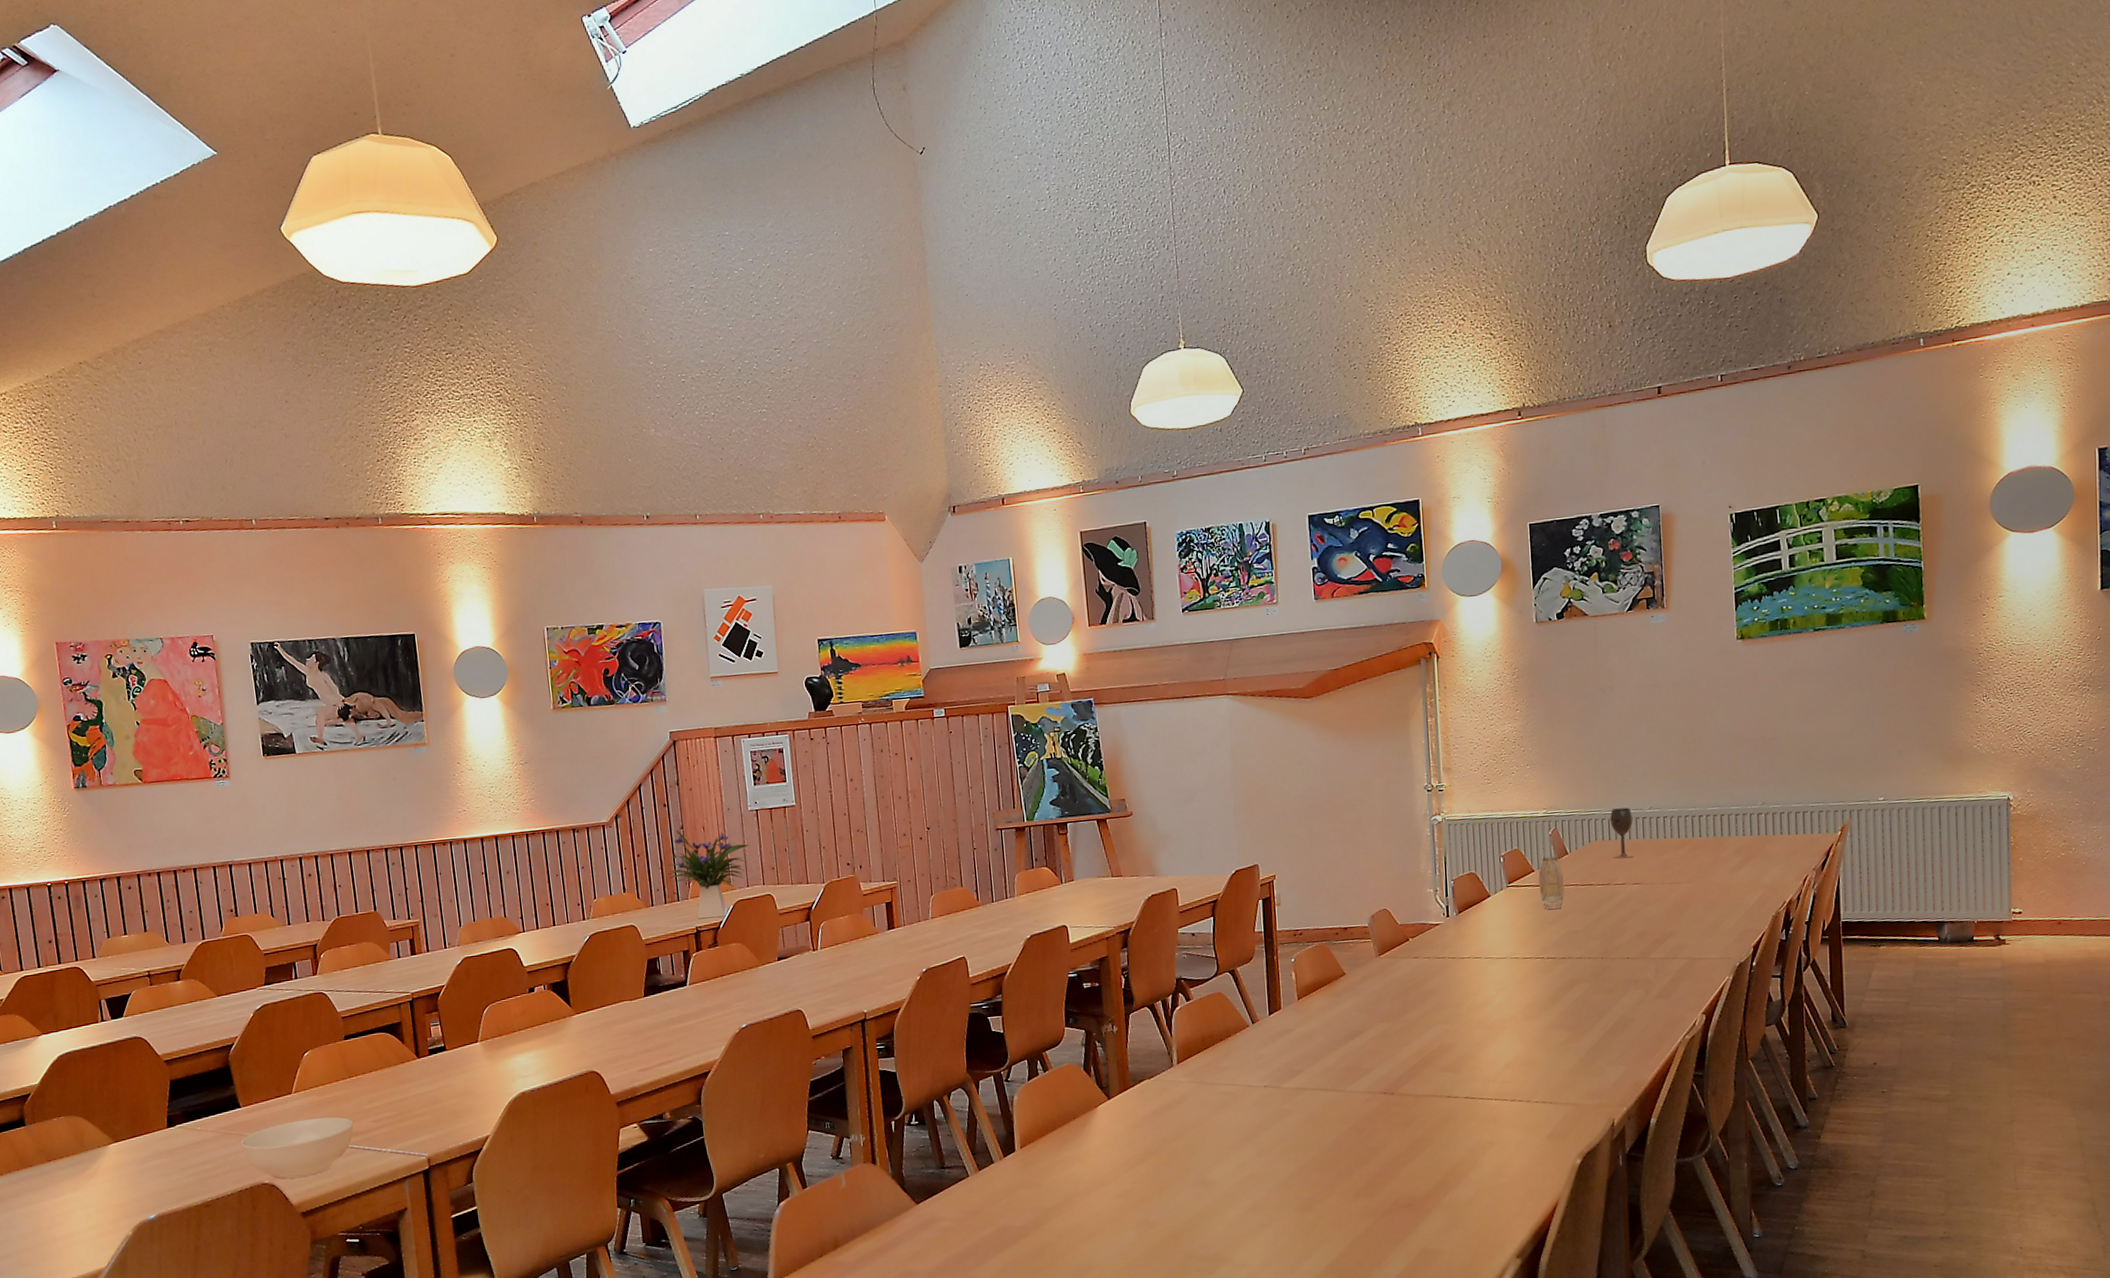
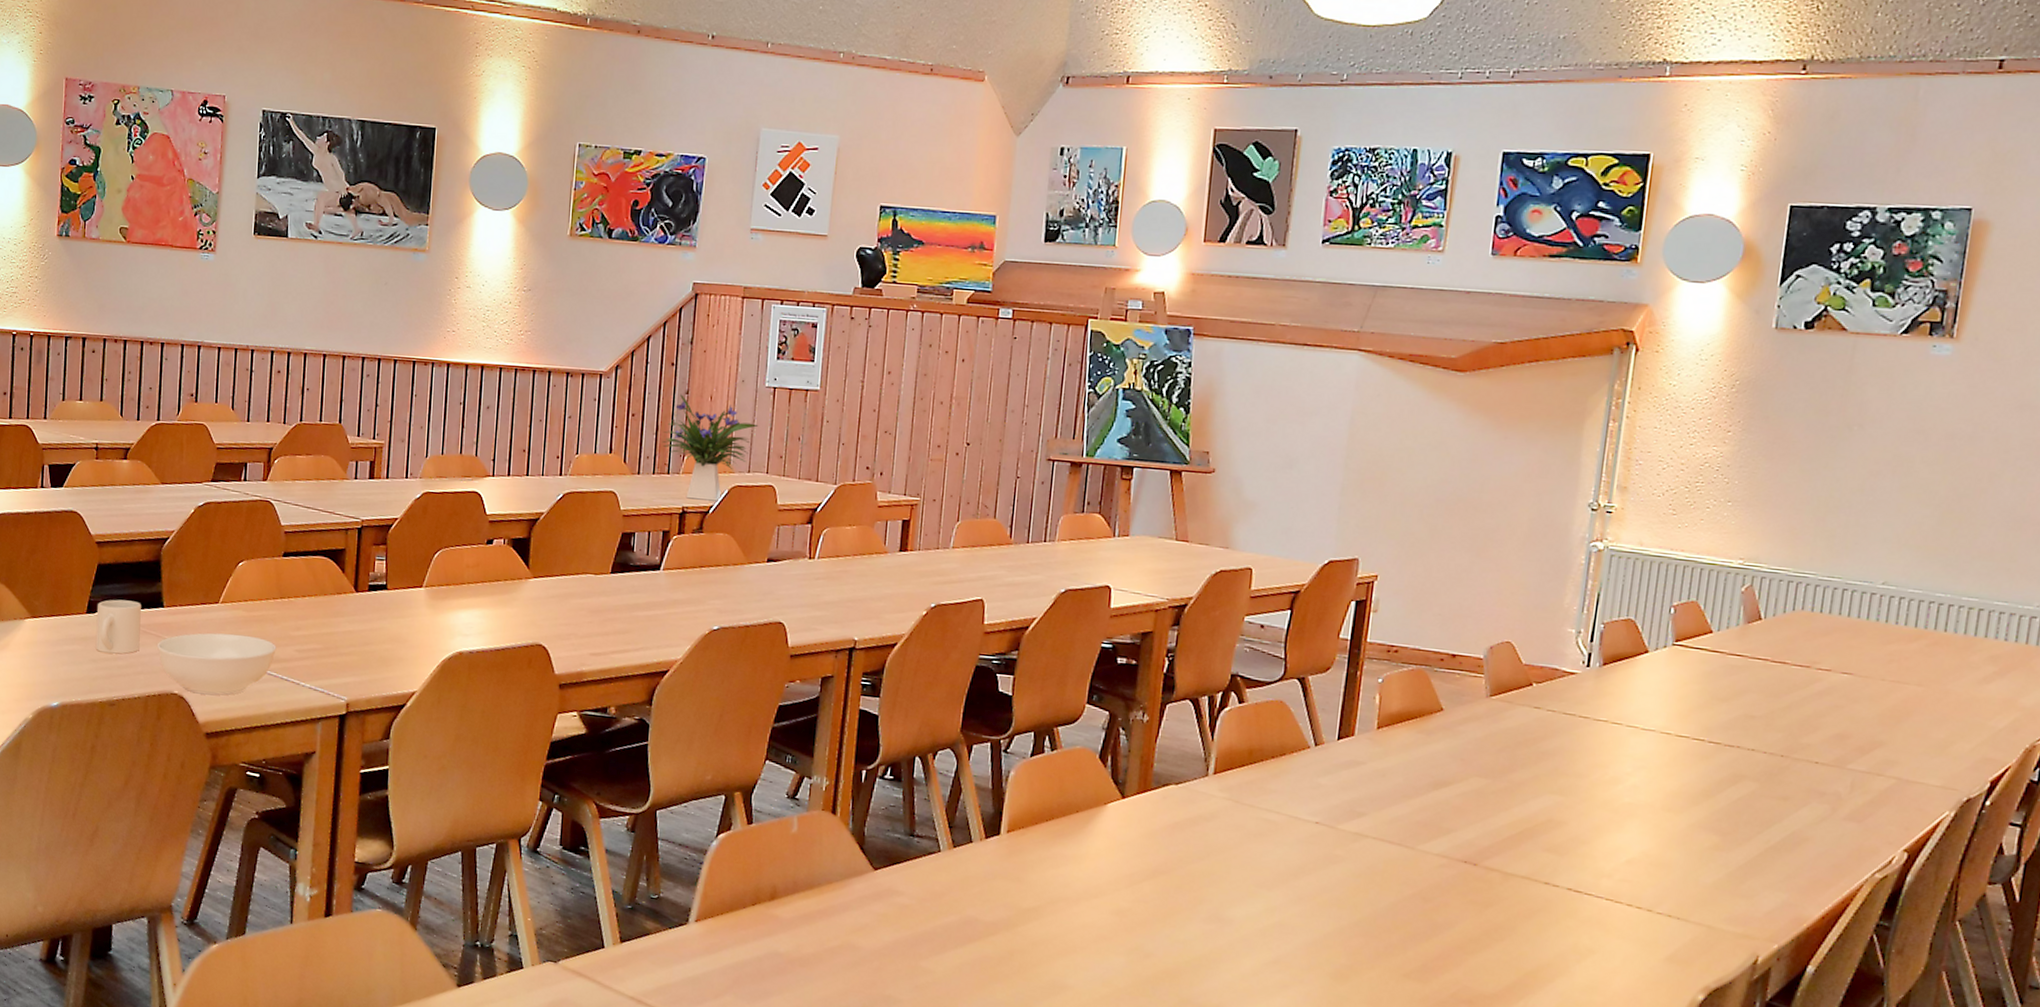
mug: none [176,1107,225,1160] -> present [95,599,141,655]
vase: present [1538,857,1564,910] -> none [1714,618,1751,685]
wine glass: present [1609,807,1634,859] -> none [1820,575,1859,641]

